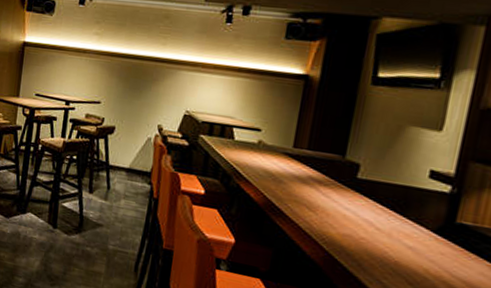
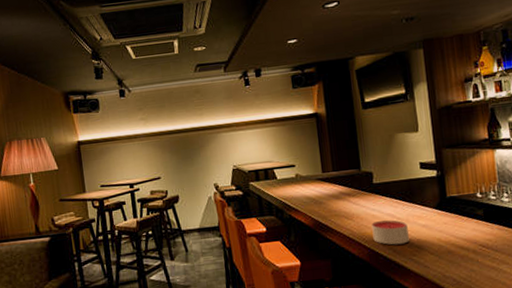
candle: none [335,223,388,261] -> present [371,220,409,245]

